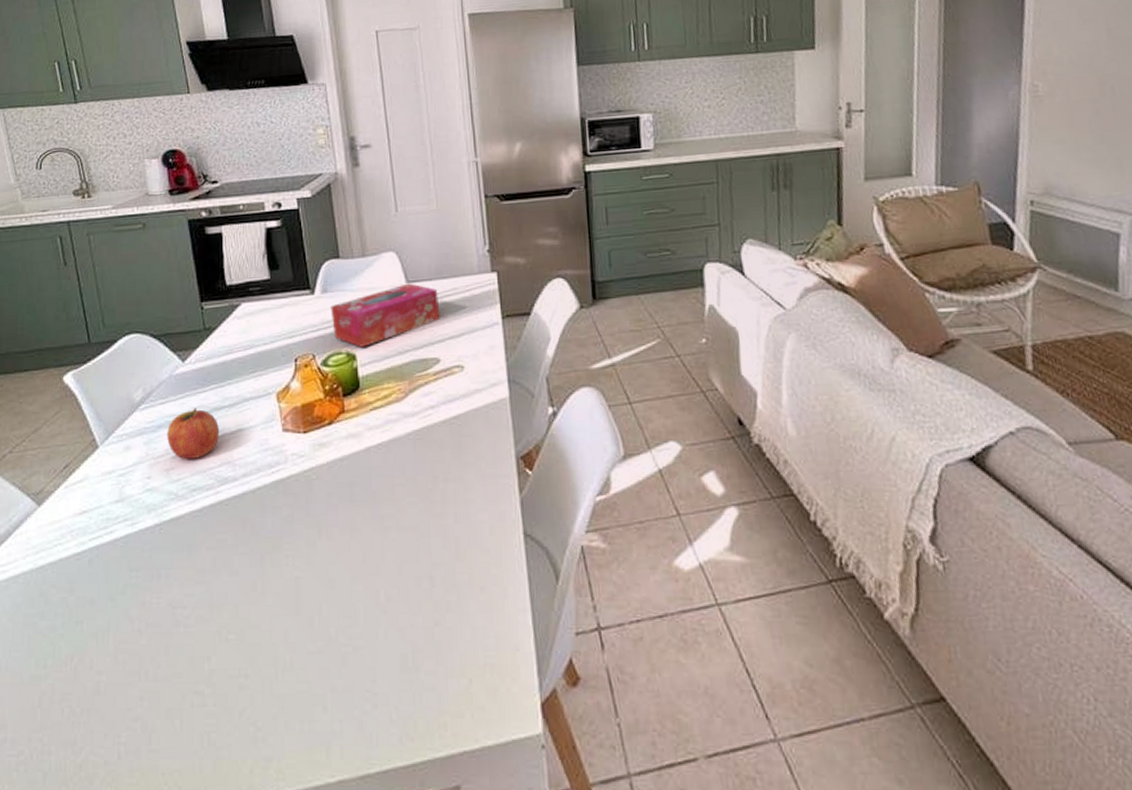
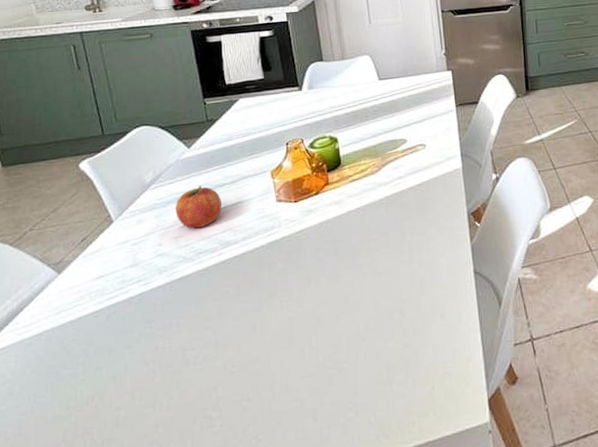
tissue box: present [330,283,440,347] -> none [316,80,407,132]

